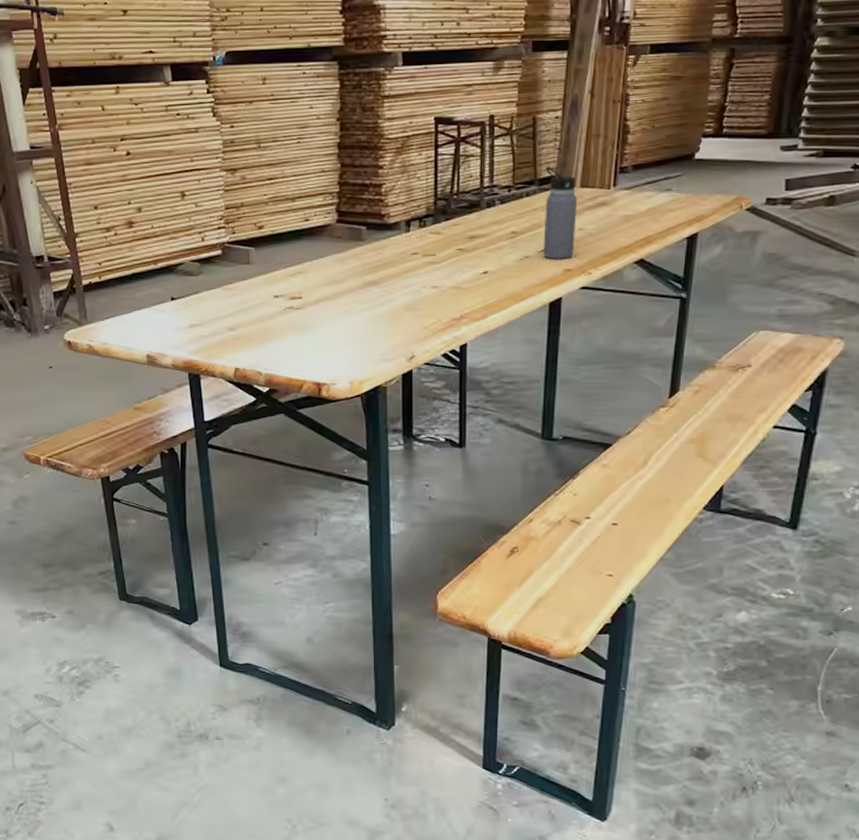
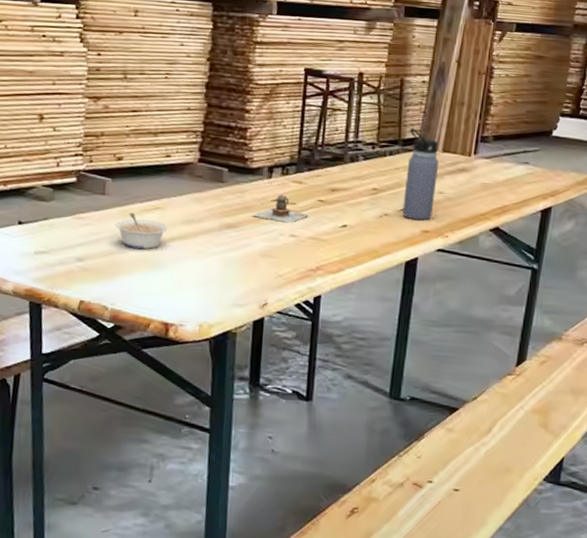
legume: none [262,279,312,314] -> present [115,212,168,250]
teapot: none [393,246,449,276] -> present [252,193,309,224]

